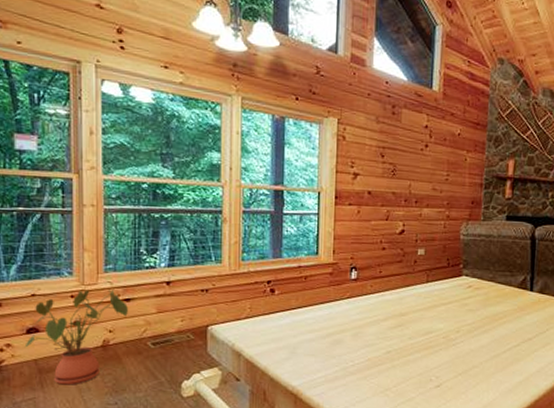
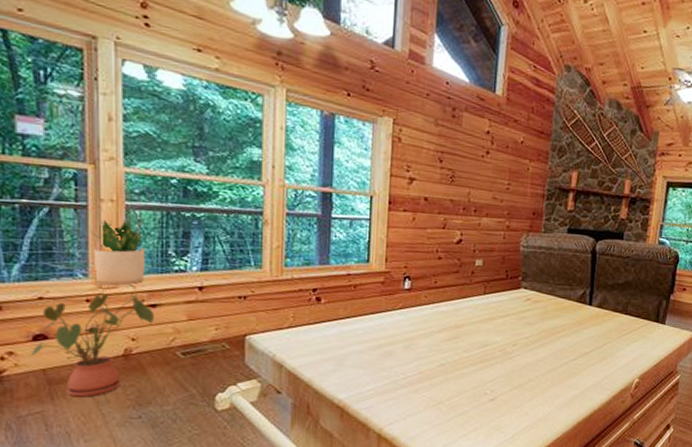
planter: none [75,218,120,283] -> present [90,215,145,287]

